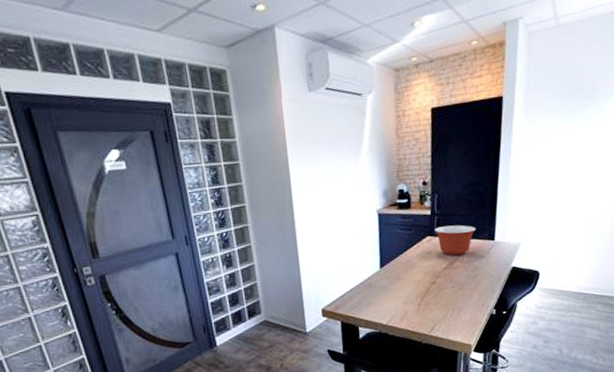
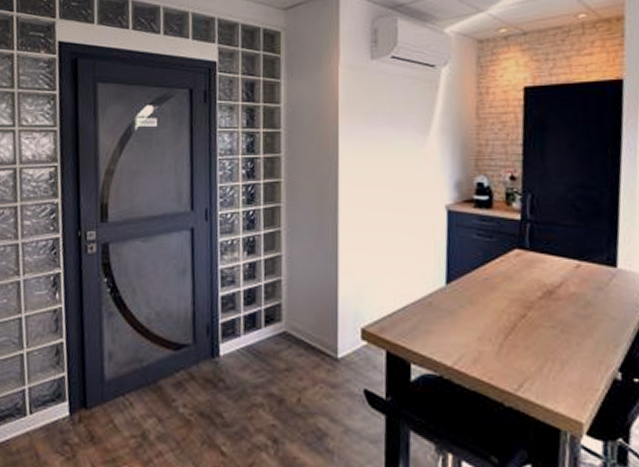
mixing bowl: present [434,225,476,256] -> none [525,238,588,282]

